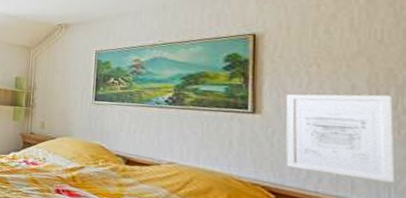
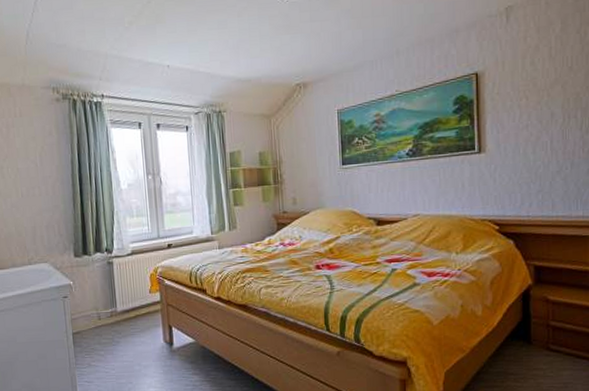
wall art: present [285,94,396,183] -> none [503,118,581,198]

